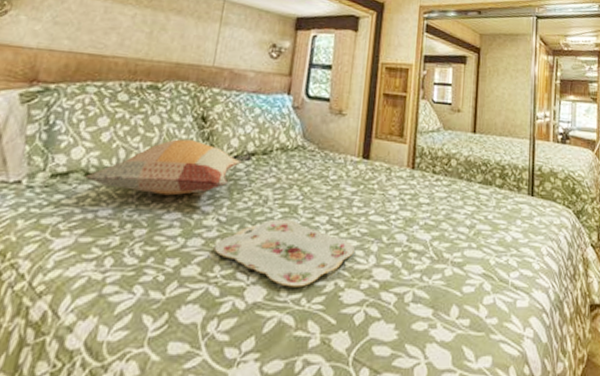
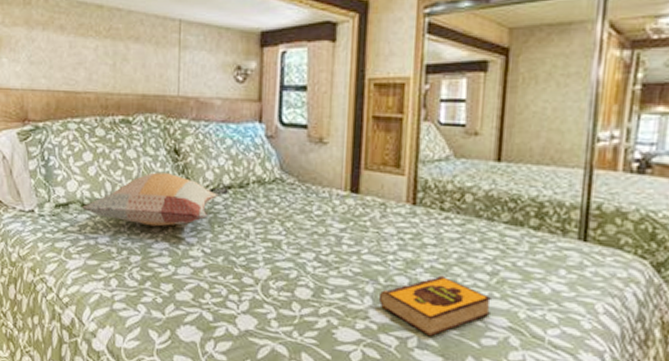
serving tray: present [213,219,355,287] -> none [202,253,347,321]
hardback book: none [381,230,470,290] -> present [378,275,491,337]

